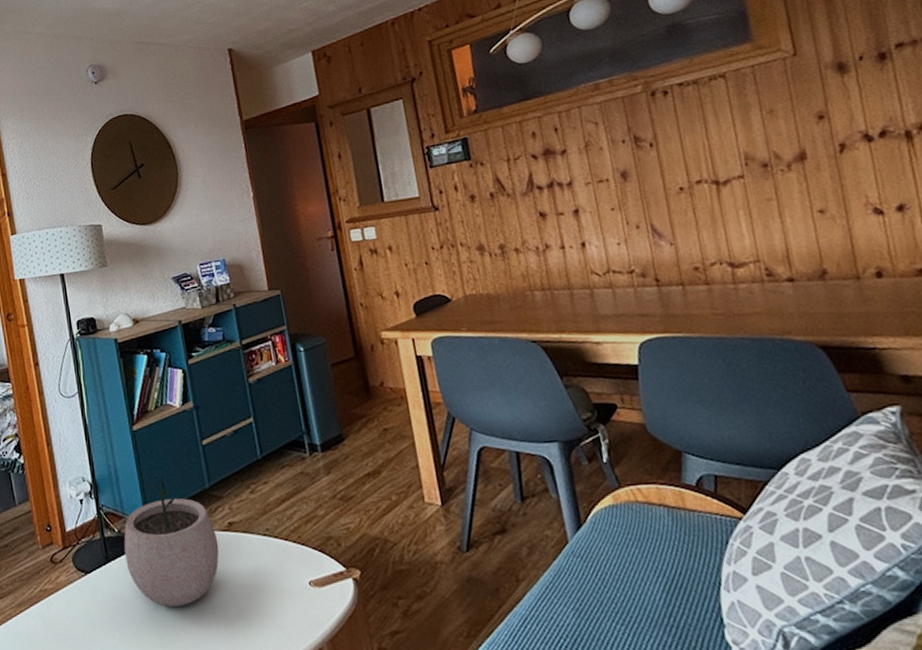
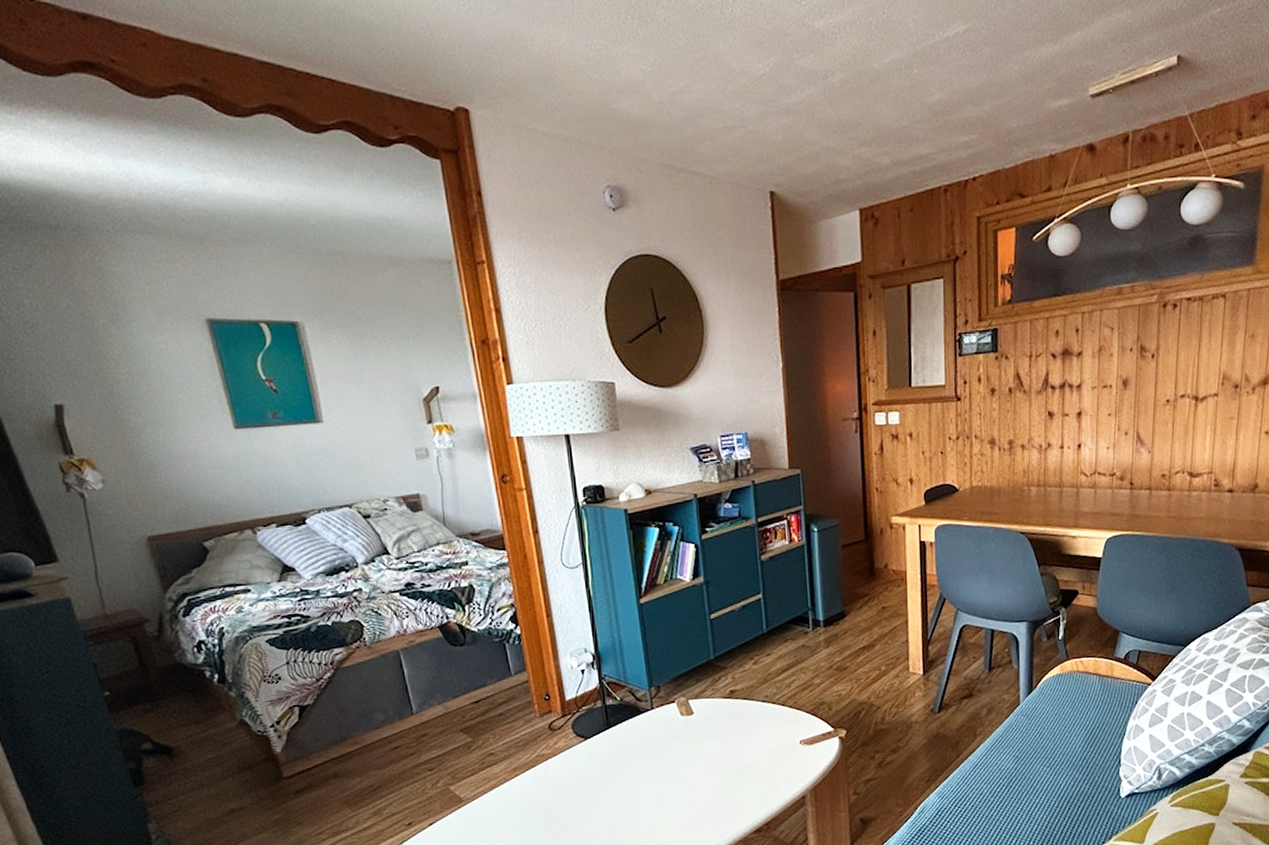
plant pot: present [124,479,219,607] -> none [626,651,720,766]

